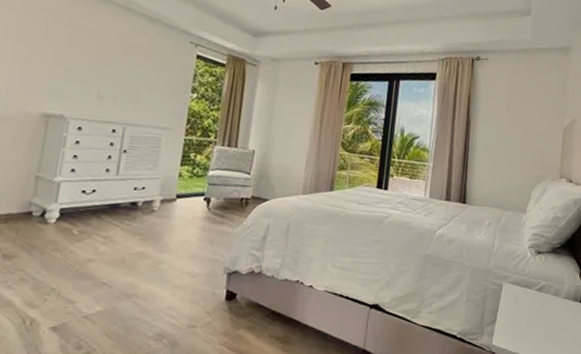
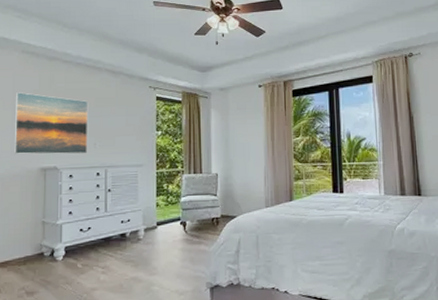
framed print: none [10,20,115,106] -> present [13,92,89,155]

